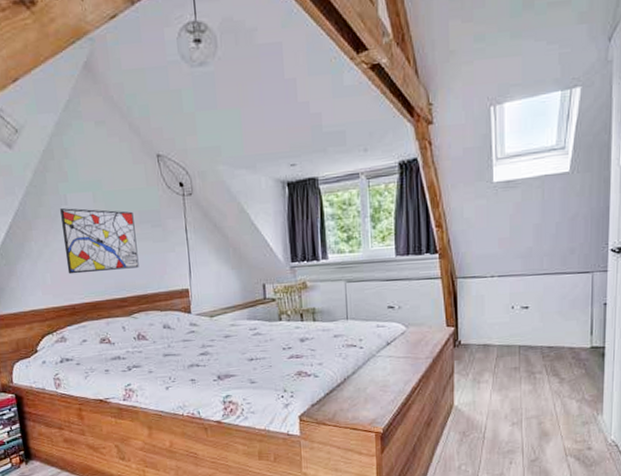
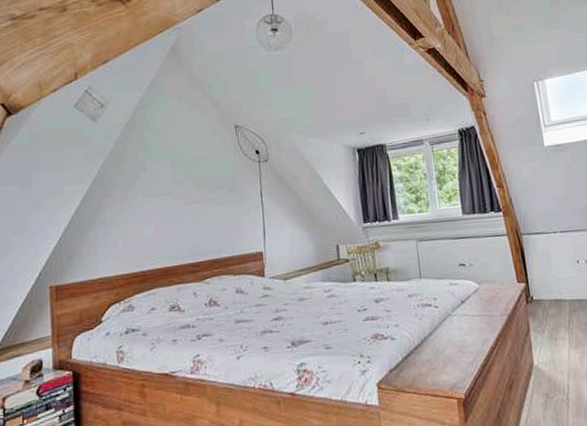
wall art: present [60,208,139,274] -> none [138,175,214,240]

